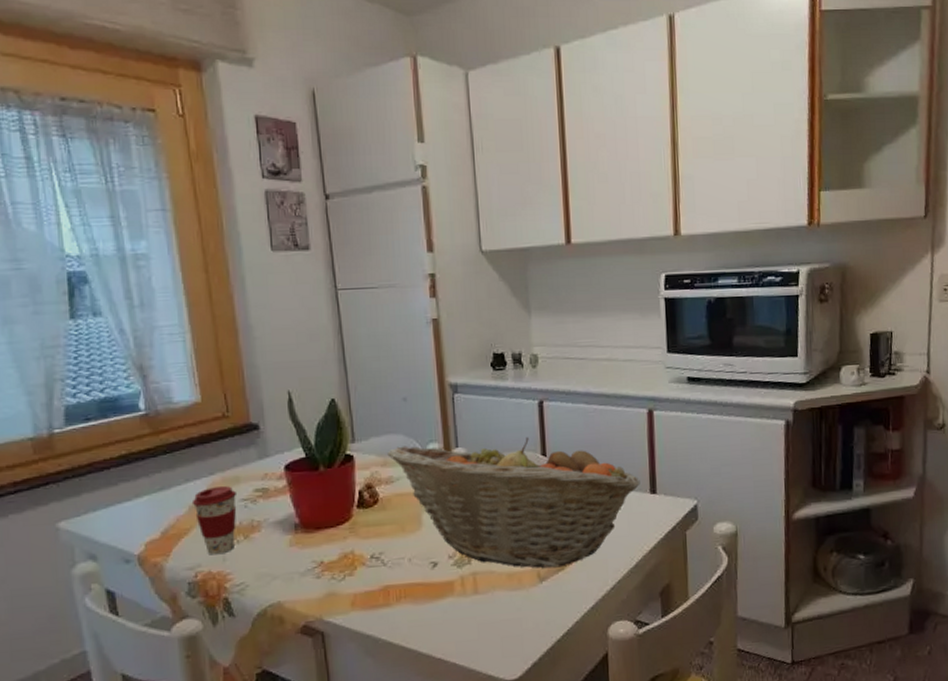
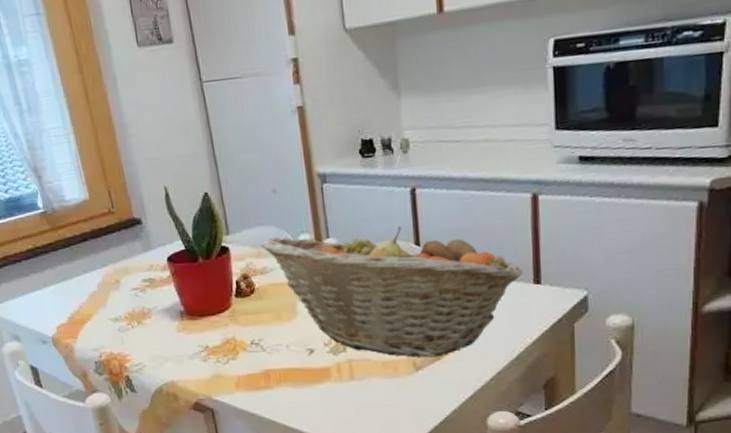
coffee cup: present [191,486,238,555] -> none [90,277,130,338]

